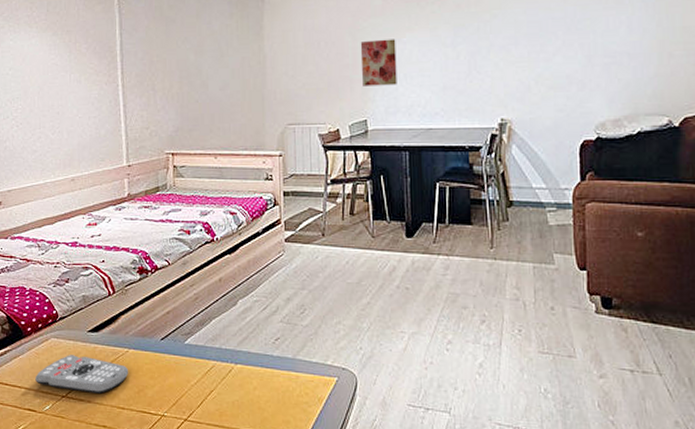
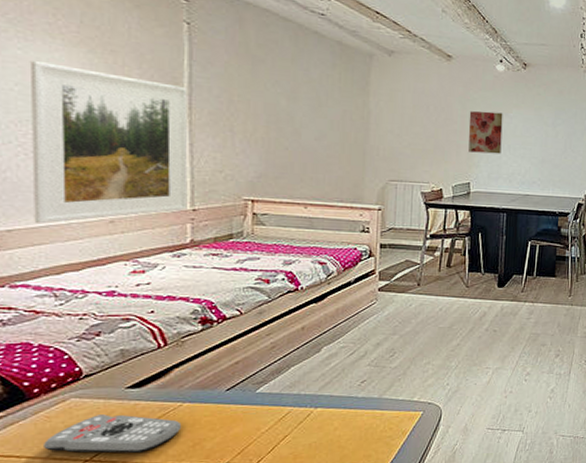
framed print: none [17,47,124,185] -> present [29,60,188,224]

